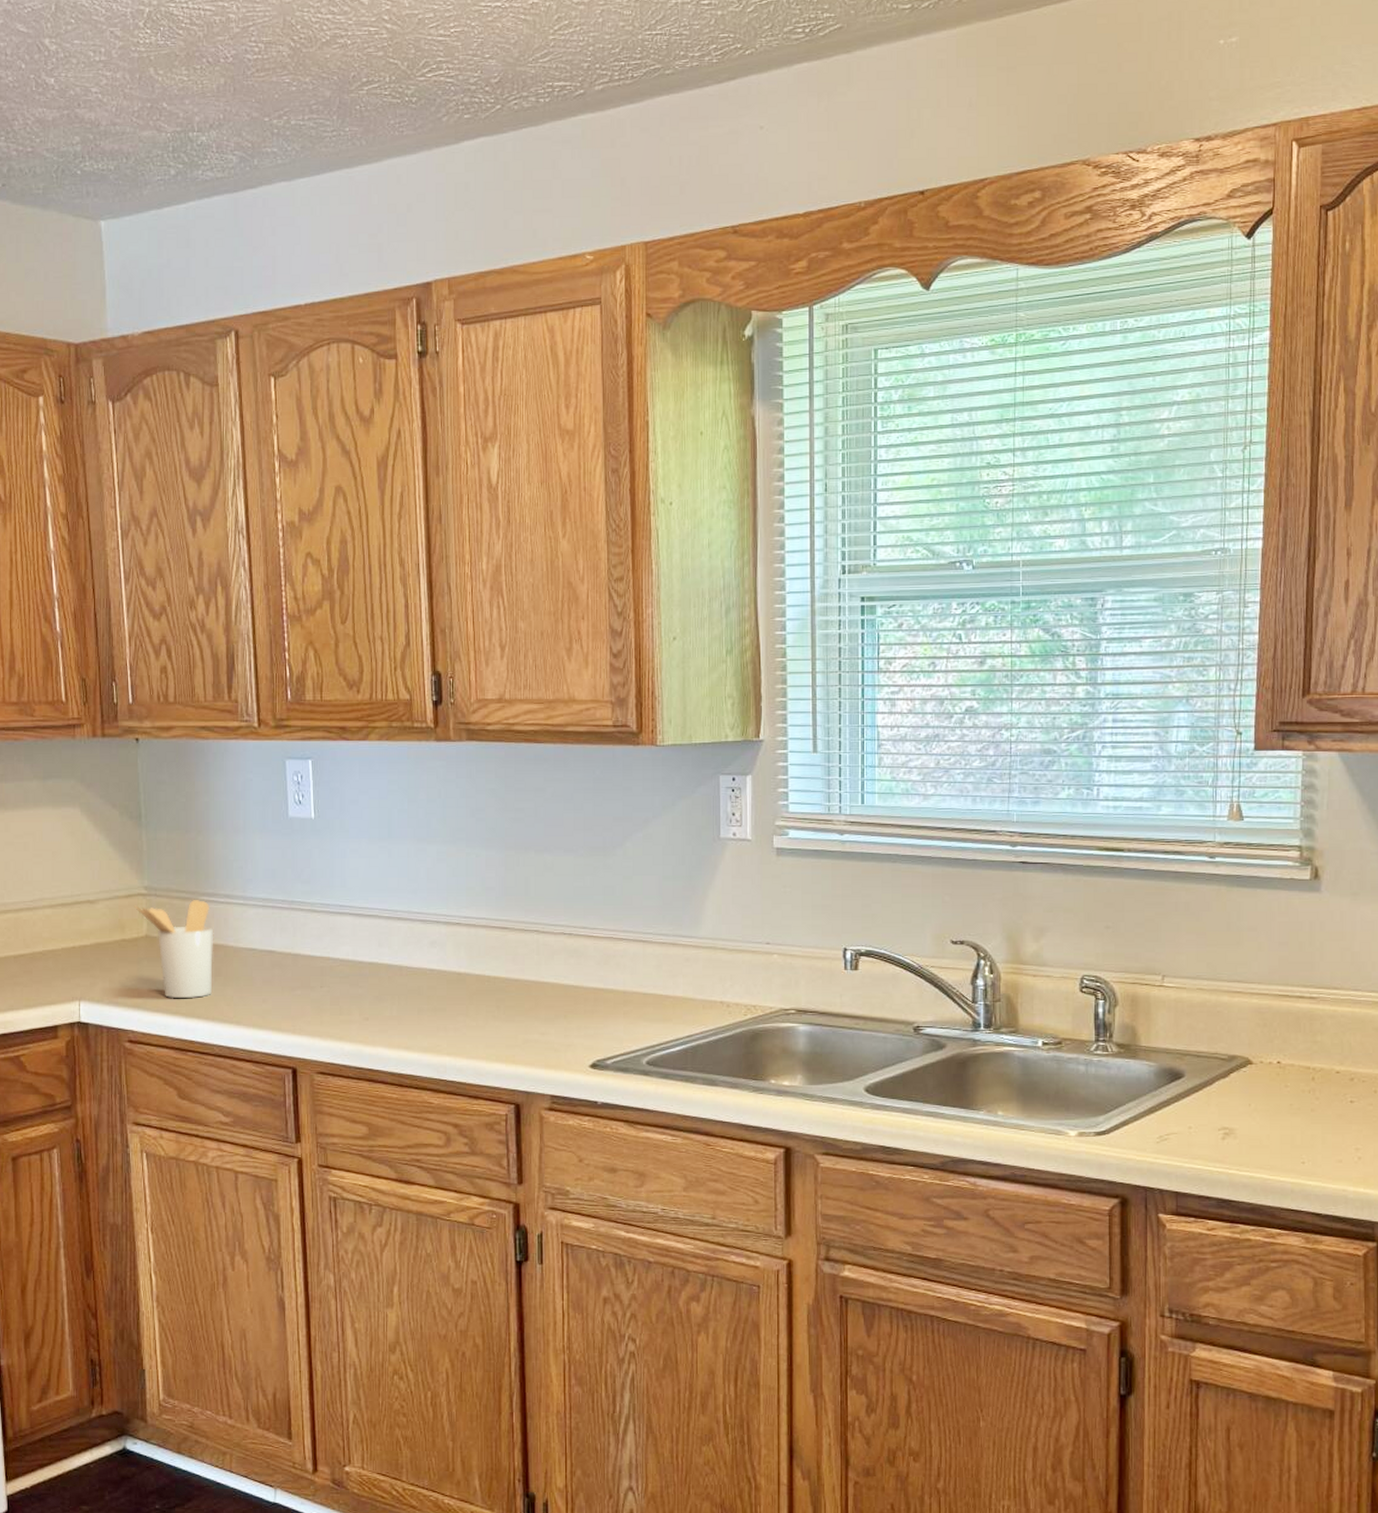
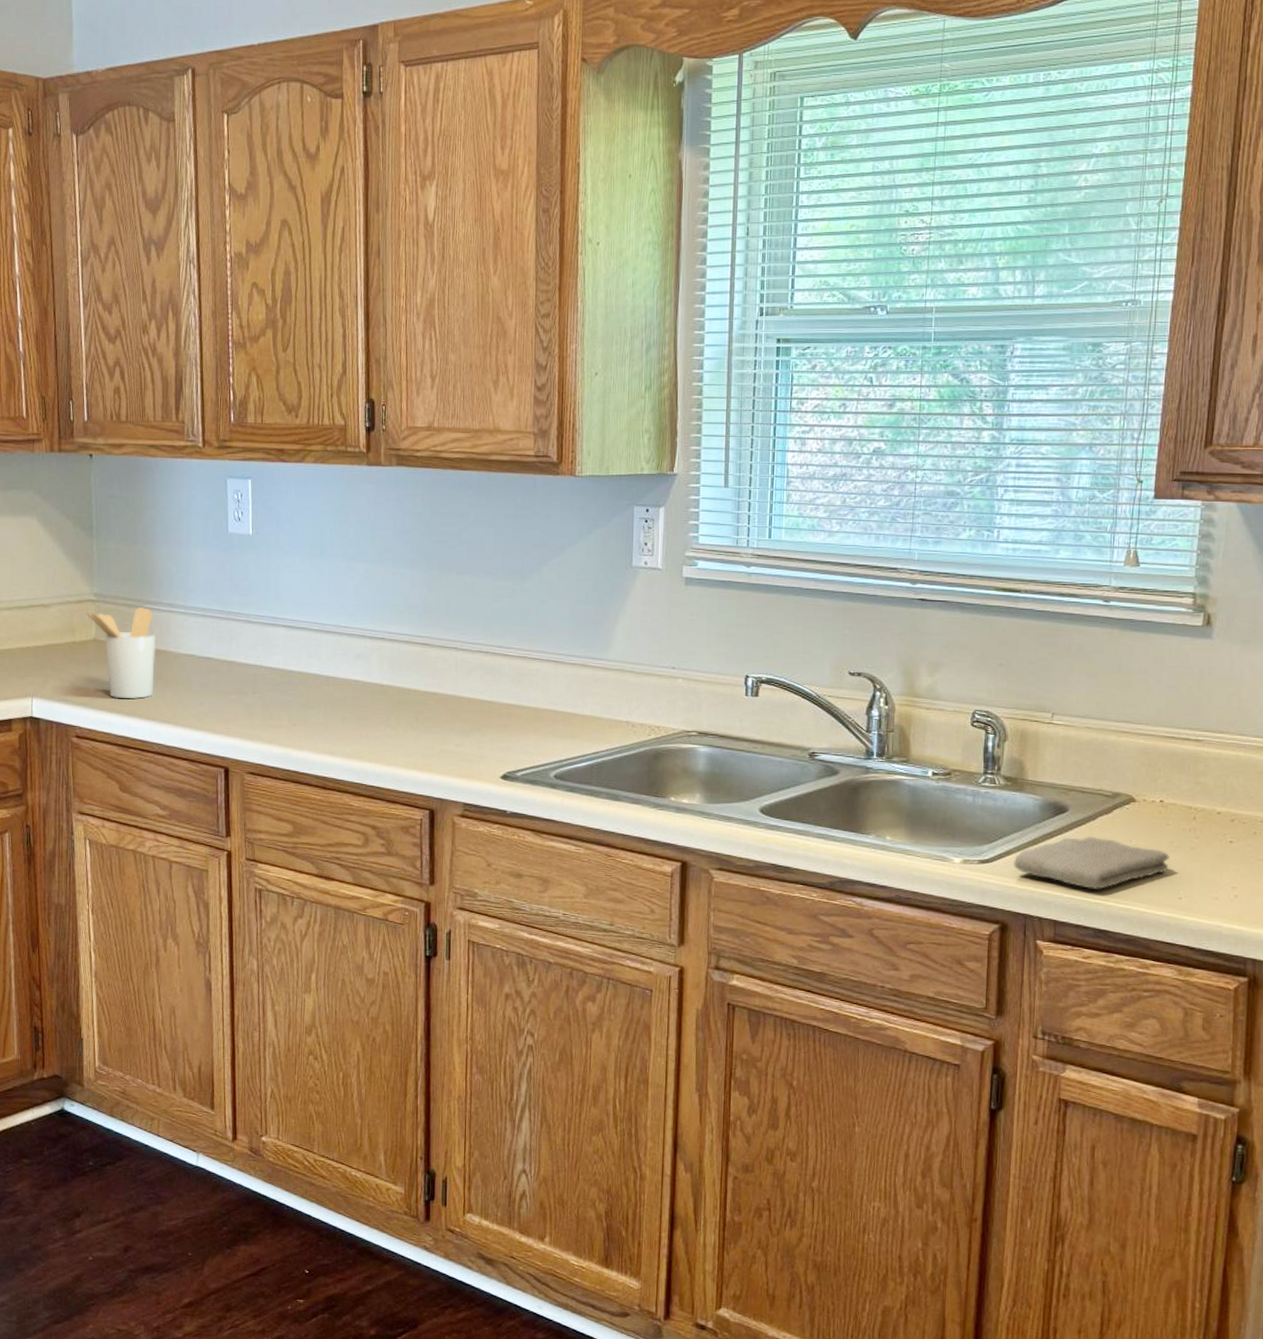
washcloth: none [1131,1103,1290,1157] -> present [1014,837,1170,889]

